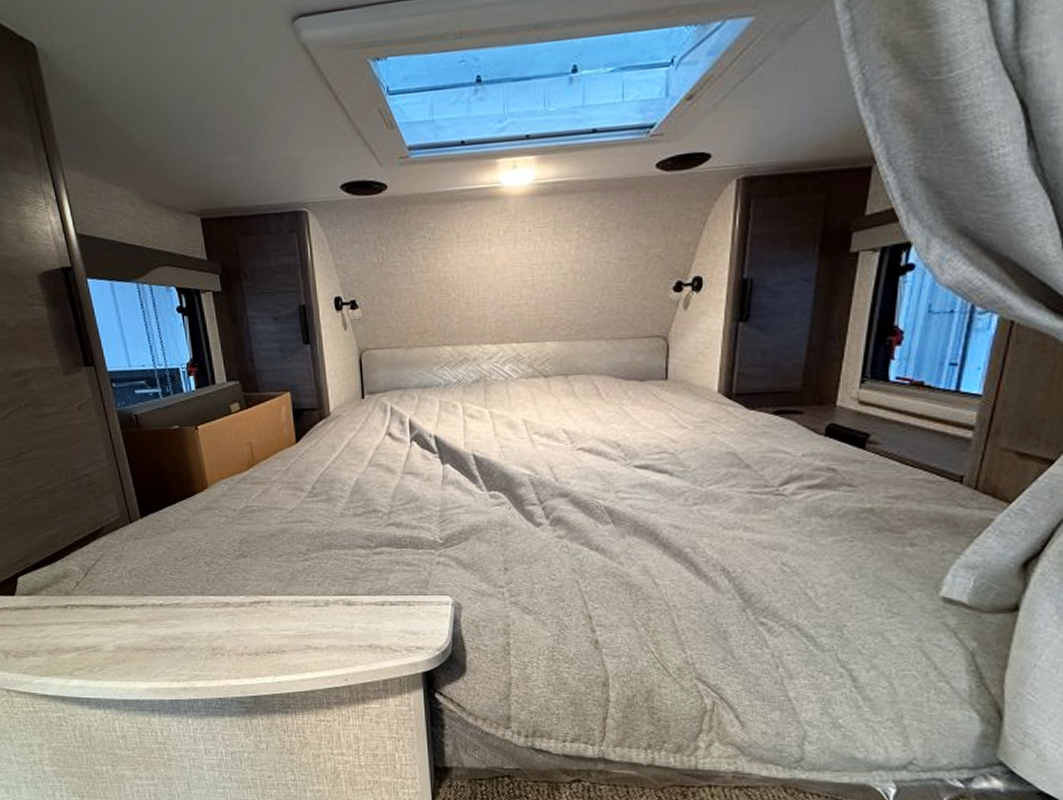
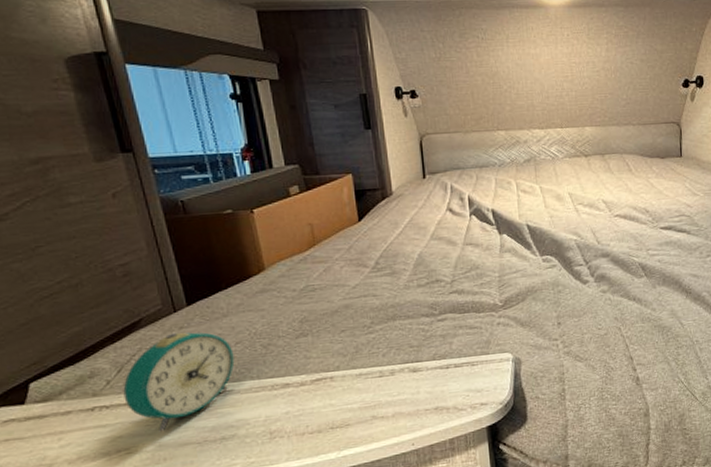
alarm clock: none [89,542,181,635] -> present [123,332,235,432]

